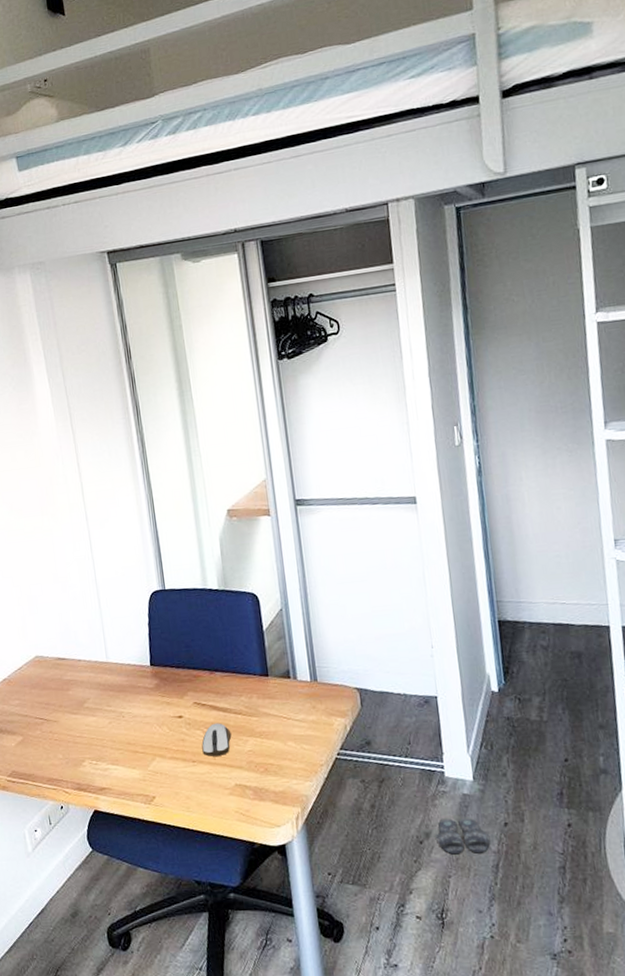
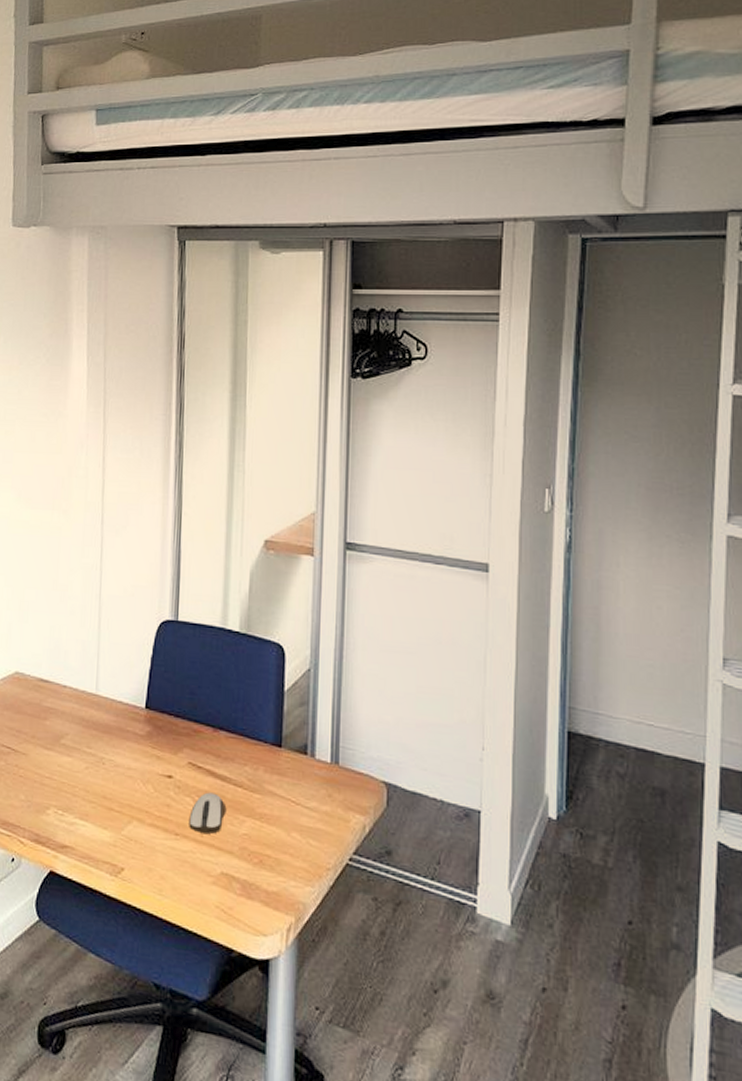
slippers: present [436,817,490,855] -> none [455,966,520,1021]

